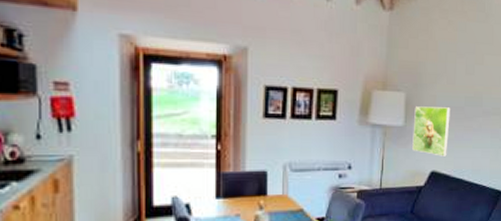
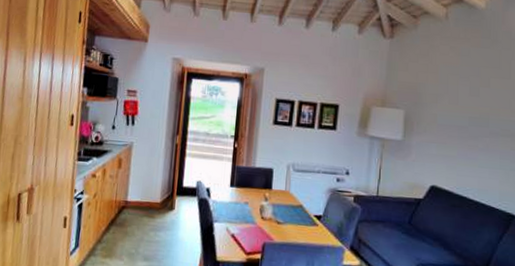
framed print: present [412,106,450,156] -> none [411,123,453,173]

